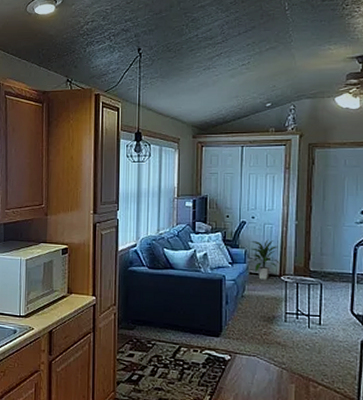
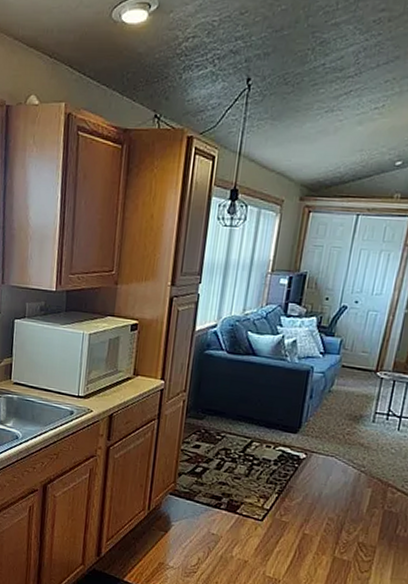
indoor plant: present [249,239,280,280] -> none [343,328,381,375]

